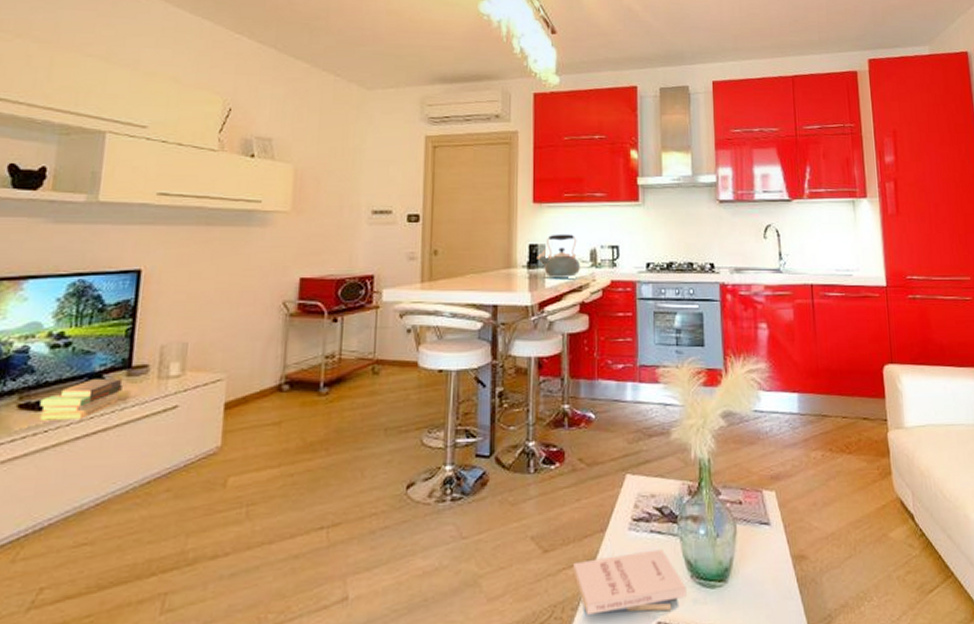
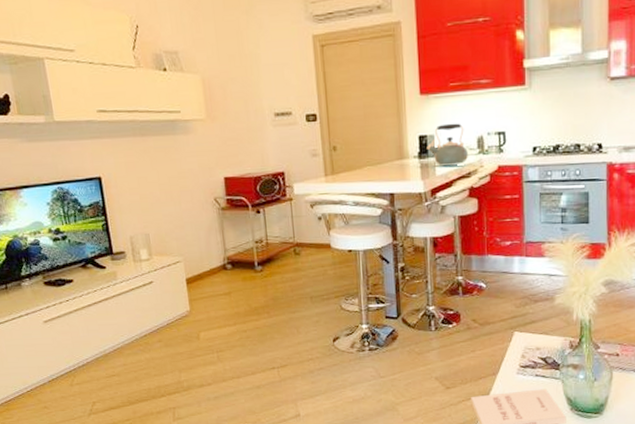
books: present [40,378,123,420] -> none [57,262,111,293]

